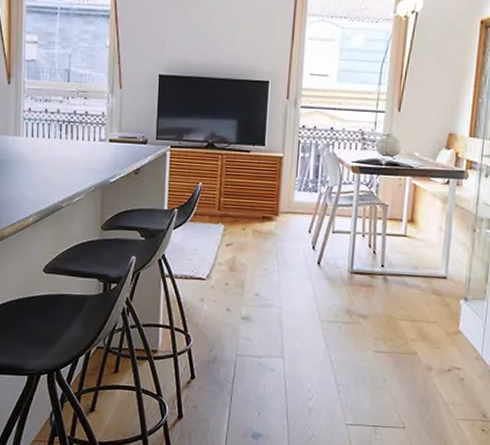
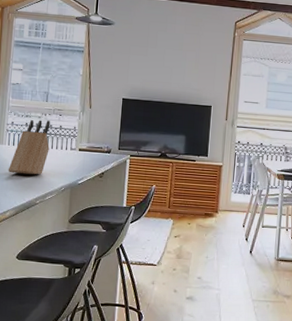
knife block: none [27,104,74,173] -> present [8,119,50,175]

